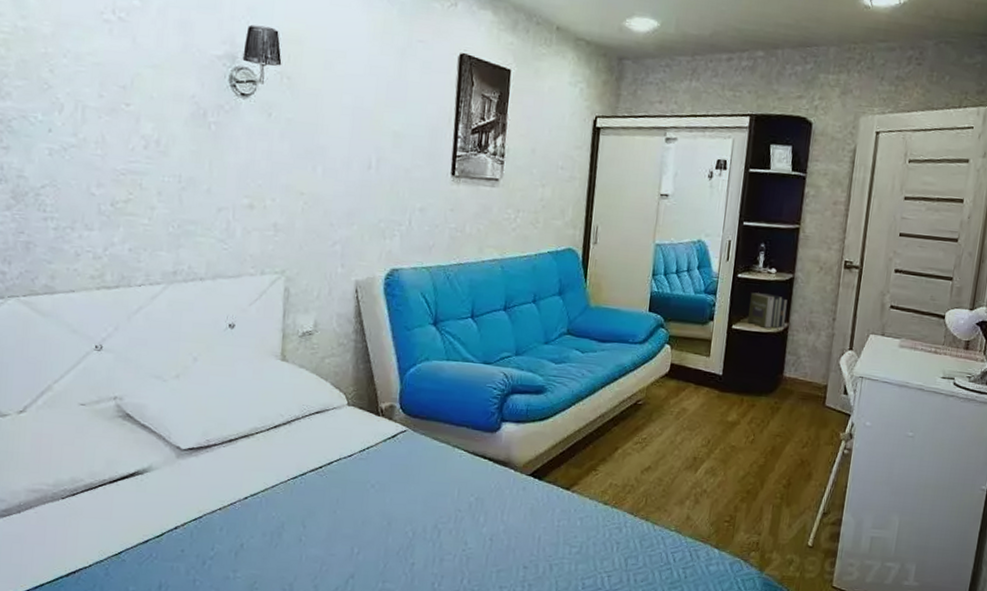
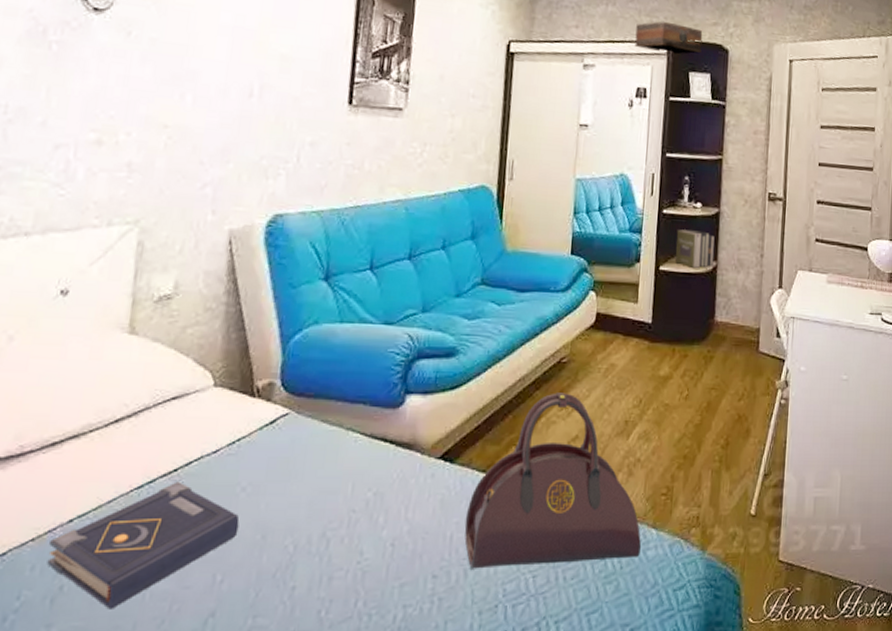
book: none [231,476,370,565] -> present [47,481,240,610]
handbag: none [550,429,705,571] -> present [464,392,641,569]
decorative box: none [717,95,787,128] -> present [635,20,703,55]

